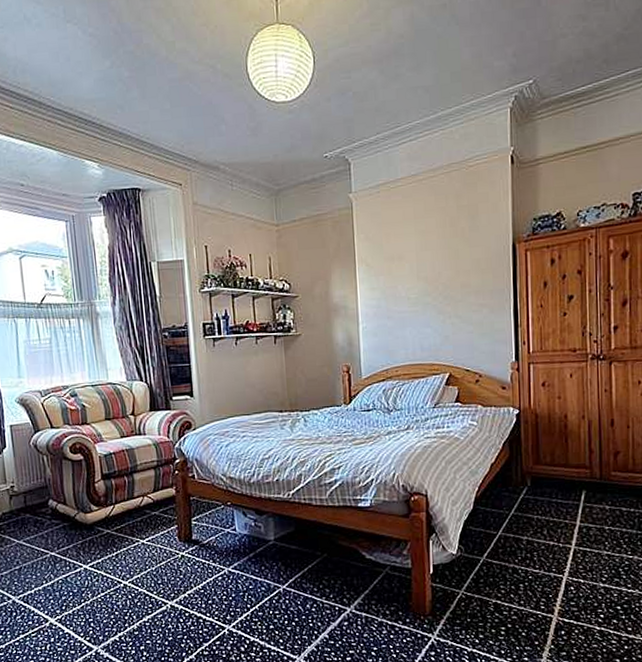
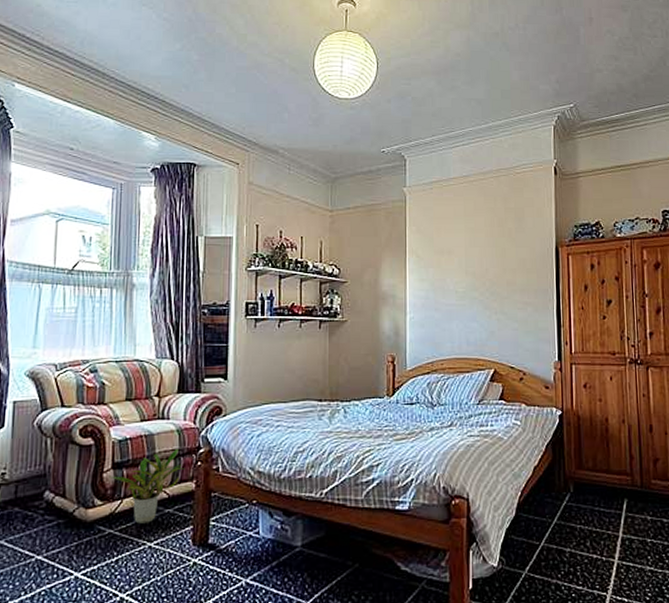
potted plant: none [100,461,166,525] -> present [109,449,187,524]

